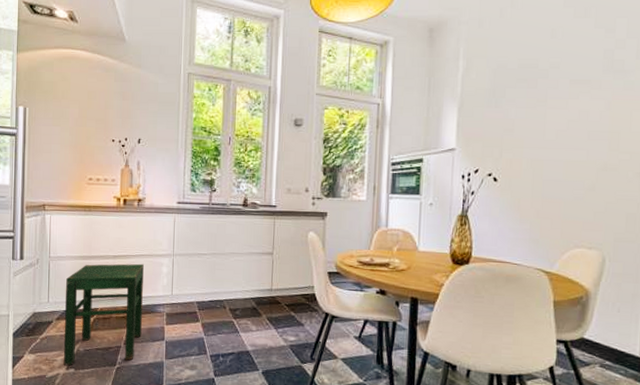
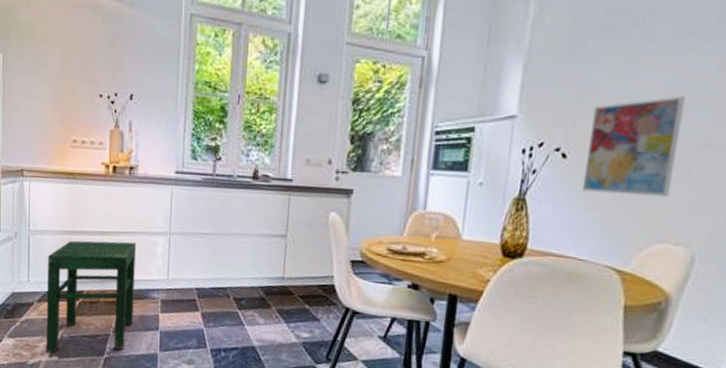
wall art: none [511,130,585,211] -> present [581,96,686,198]

